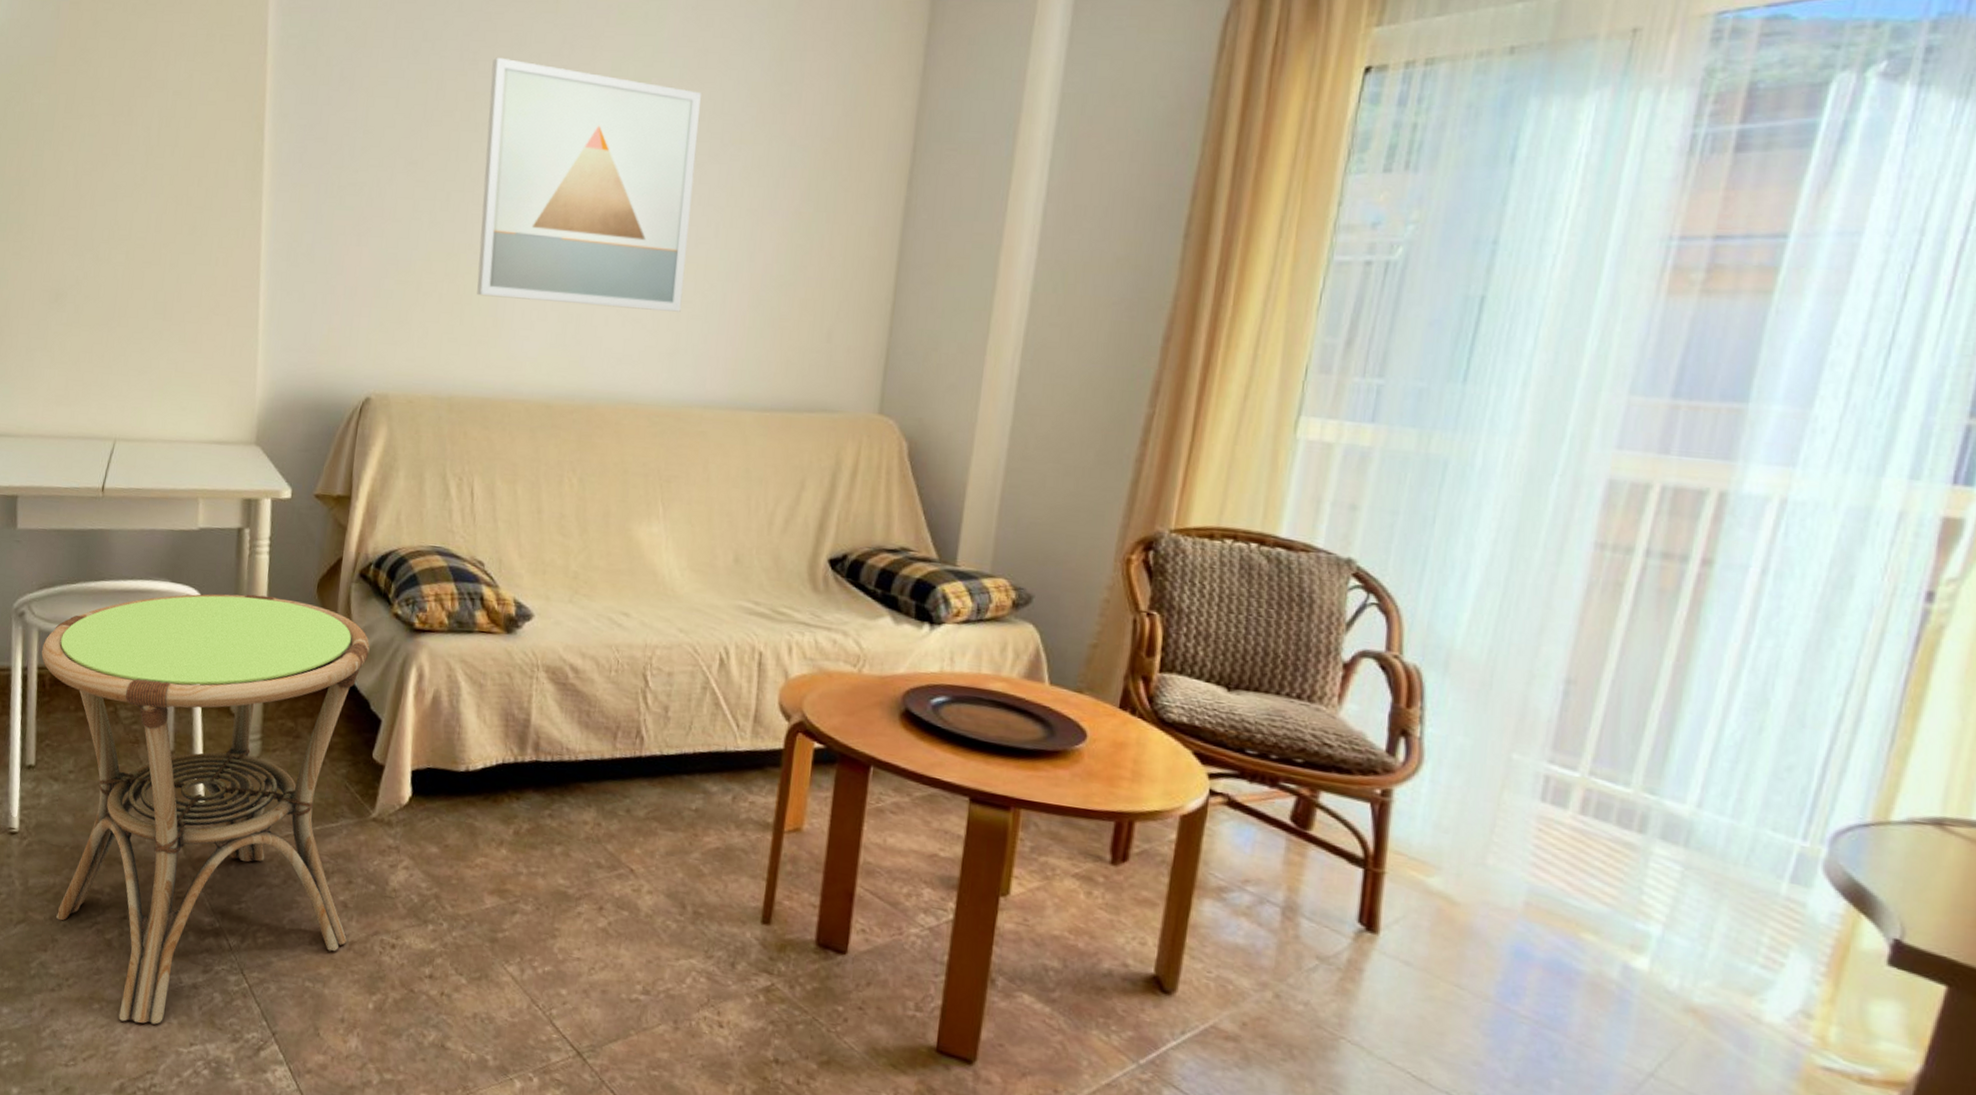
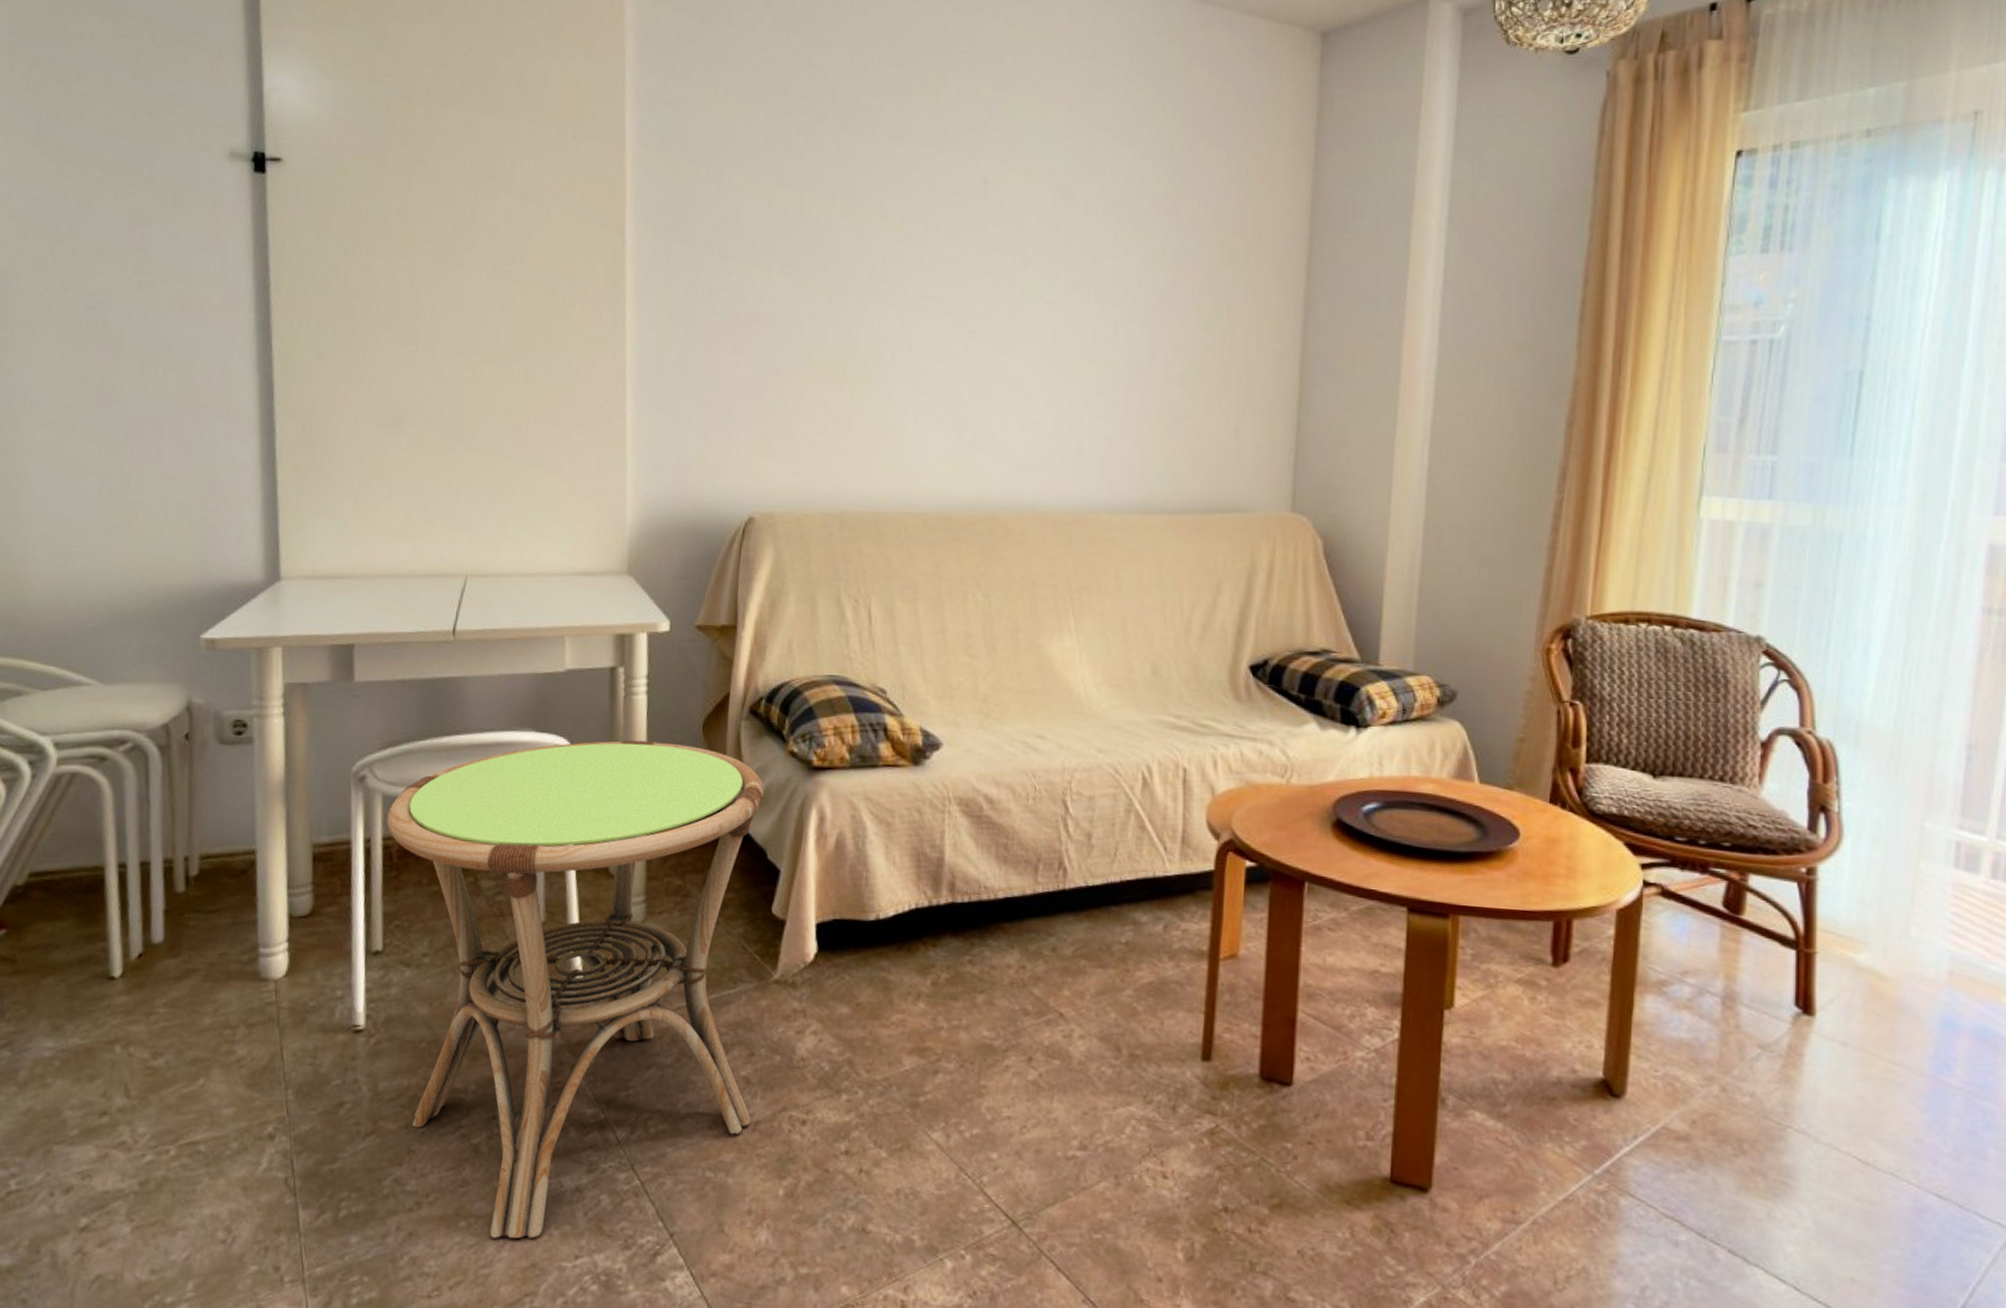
wall art: present [477,57,701,312] -> none [865,152,1092,413]

